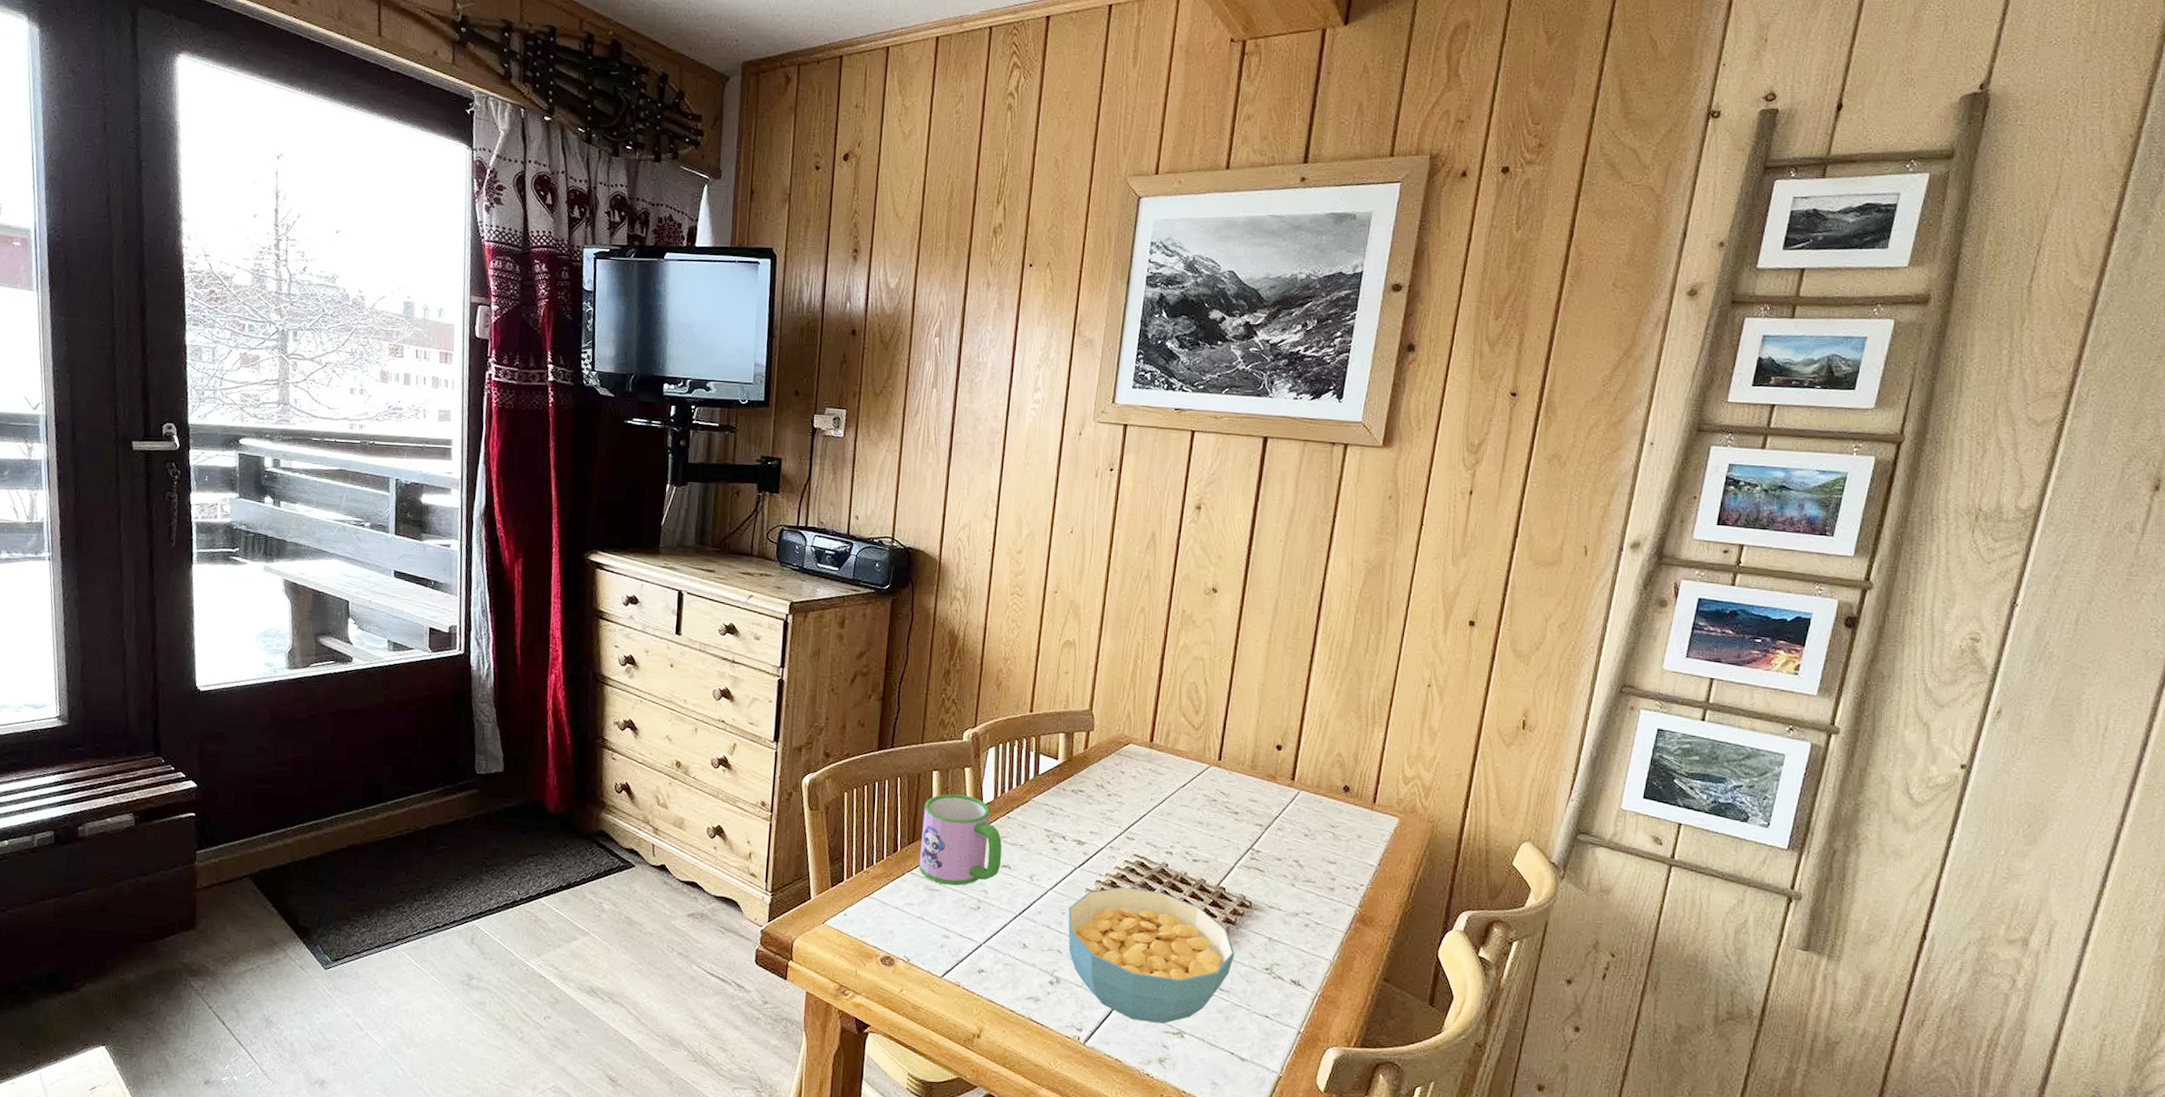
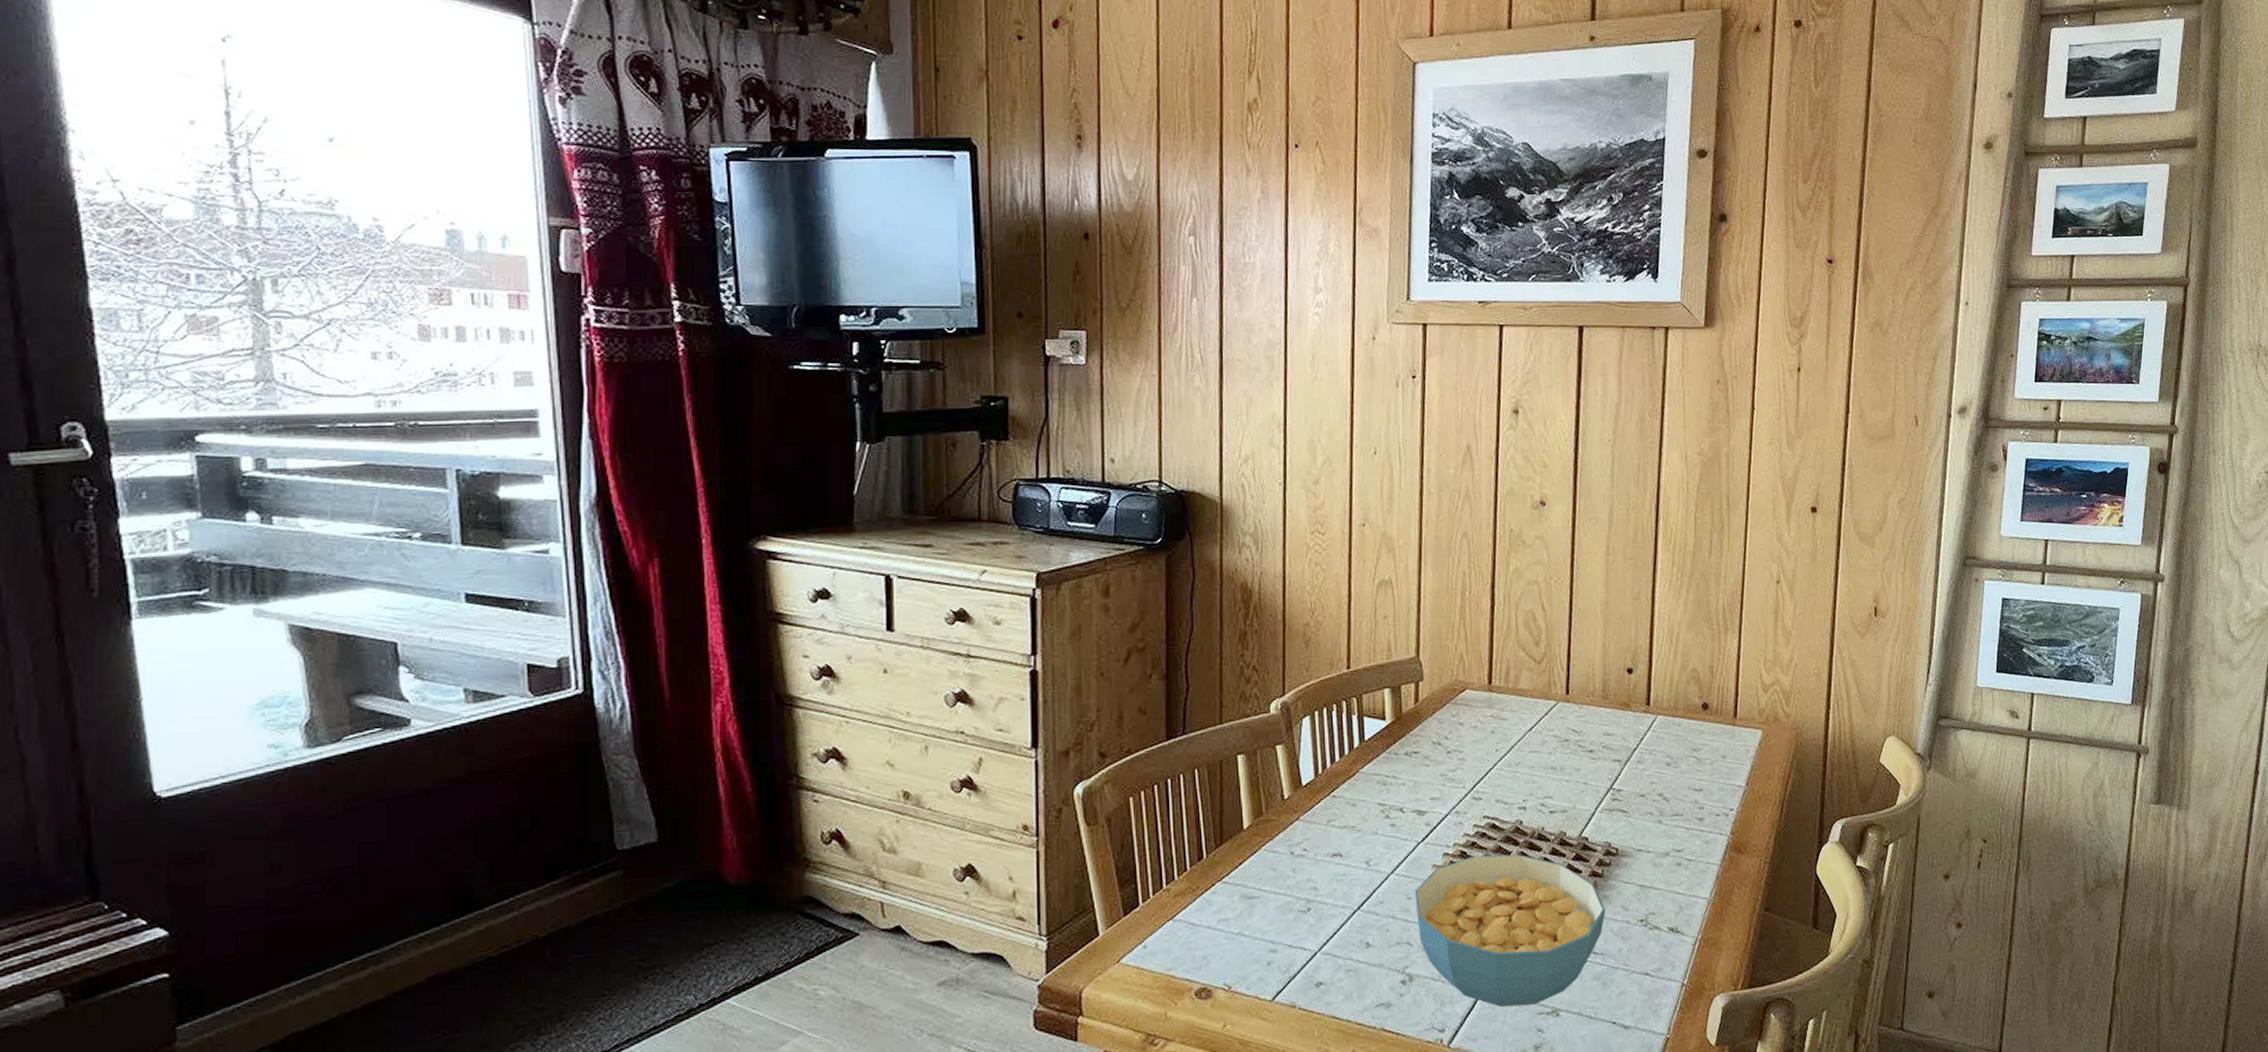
mug: present [918,793,1002,886] -> none [1230,777,1331,889]

